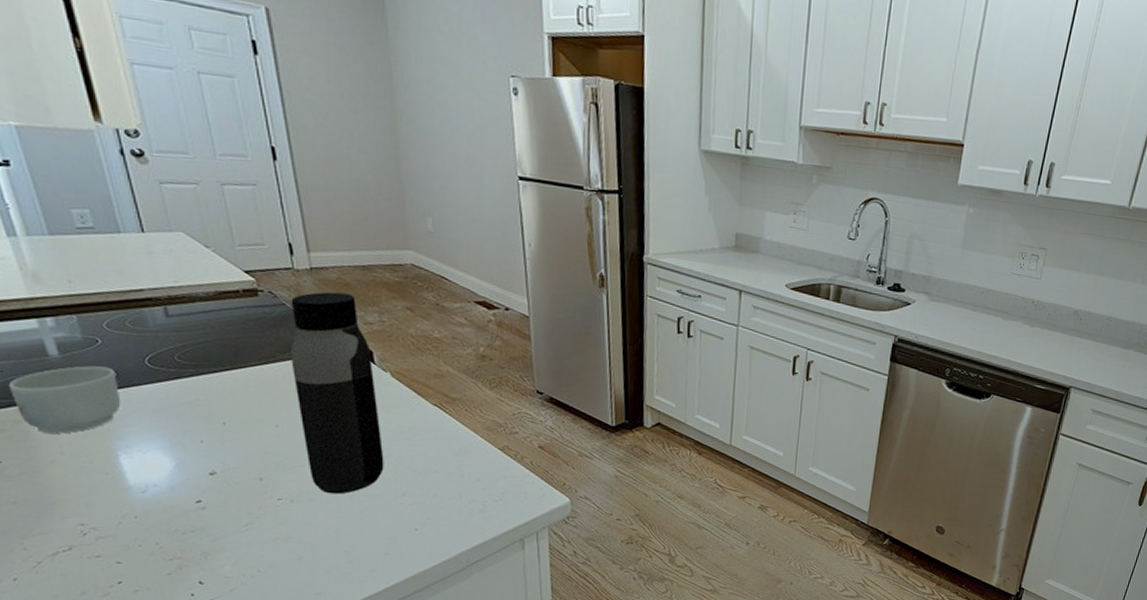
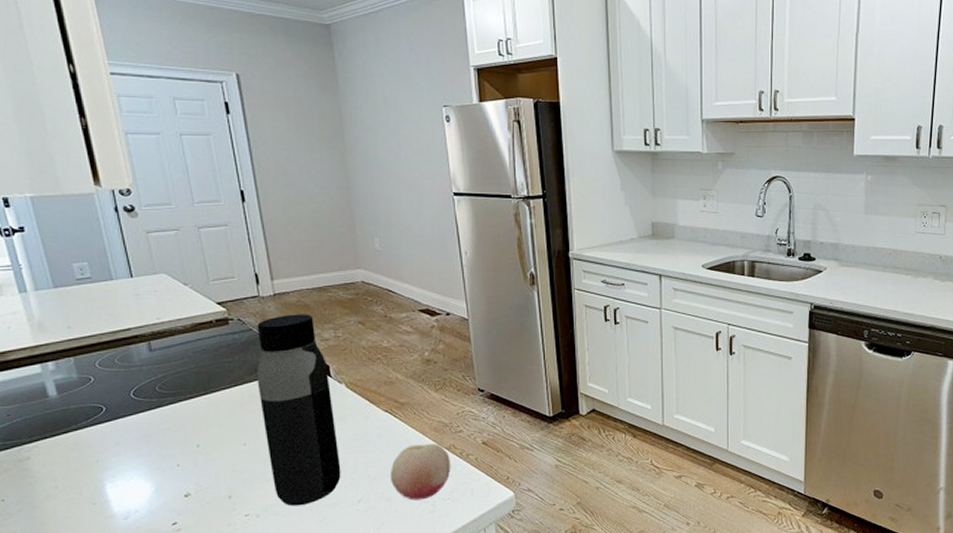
mug: present [8,366,121,434] -> none [13,402,109,469]
fruit: none [437,442,504,499] -> present [390,444,451,500]

